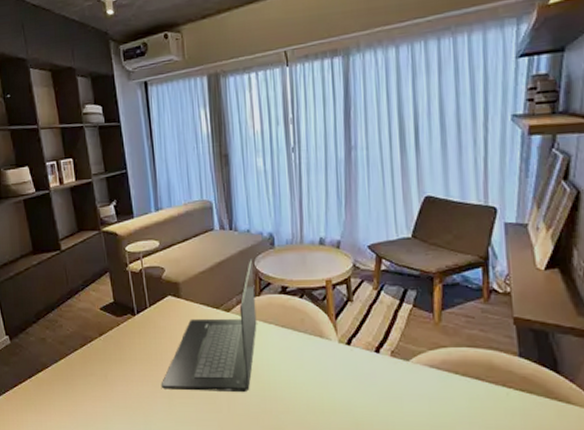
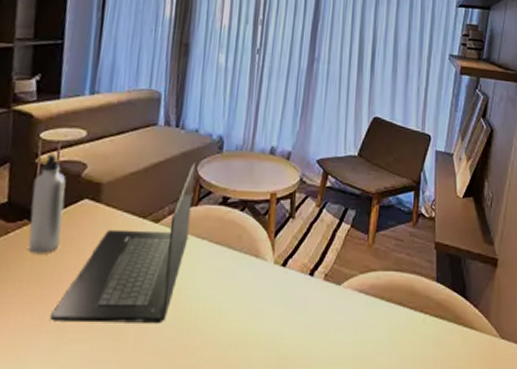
water bottle: none [128,262,157,340] -> present [28,153,66,254]

